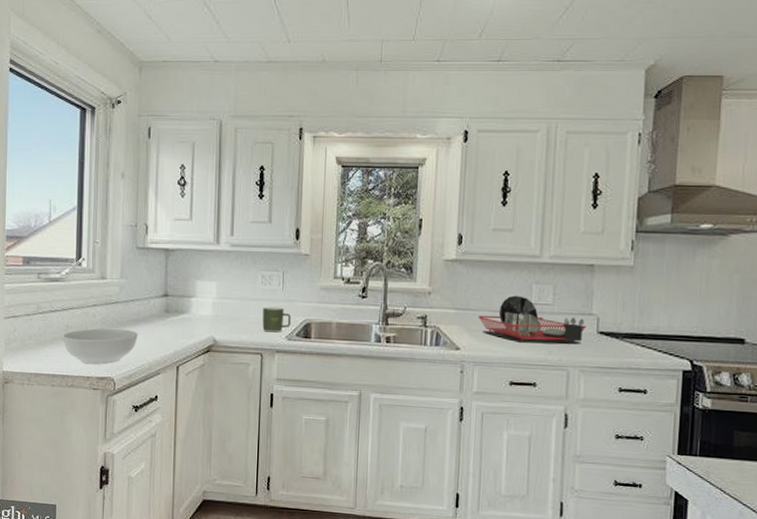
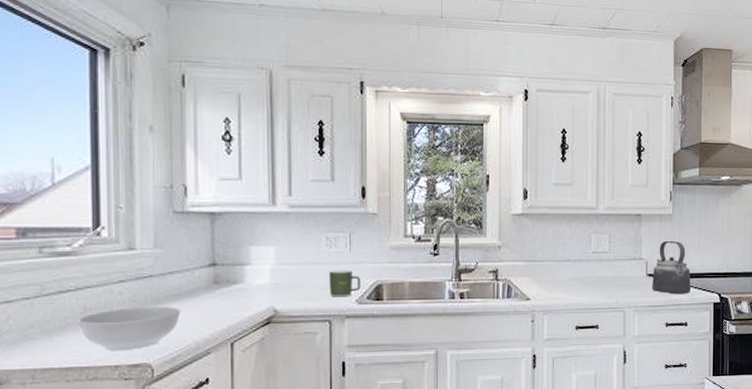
dish rack: present [478,295,587,344] -> none [545,245,638,290]
kettle: none [603,295,654,357] -> present [652,240,691,294]

